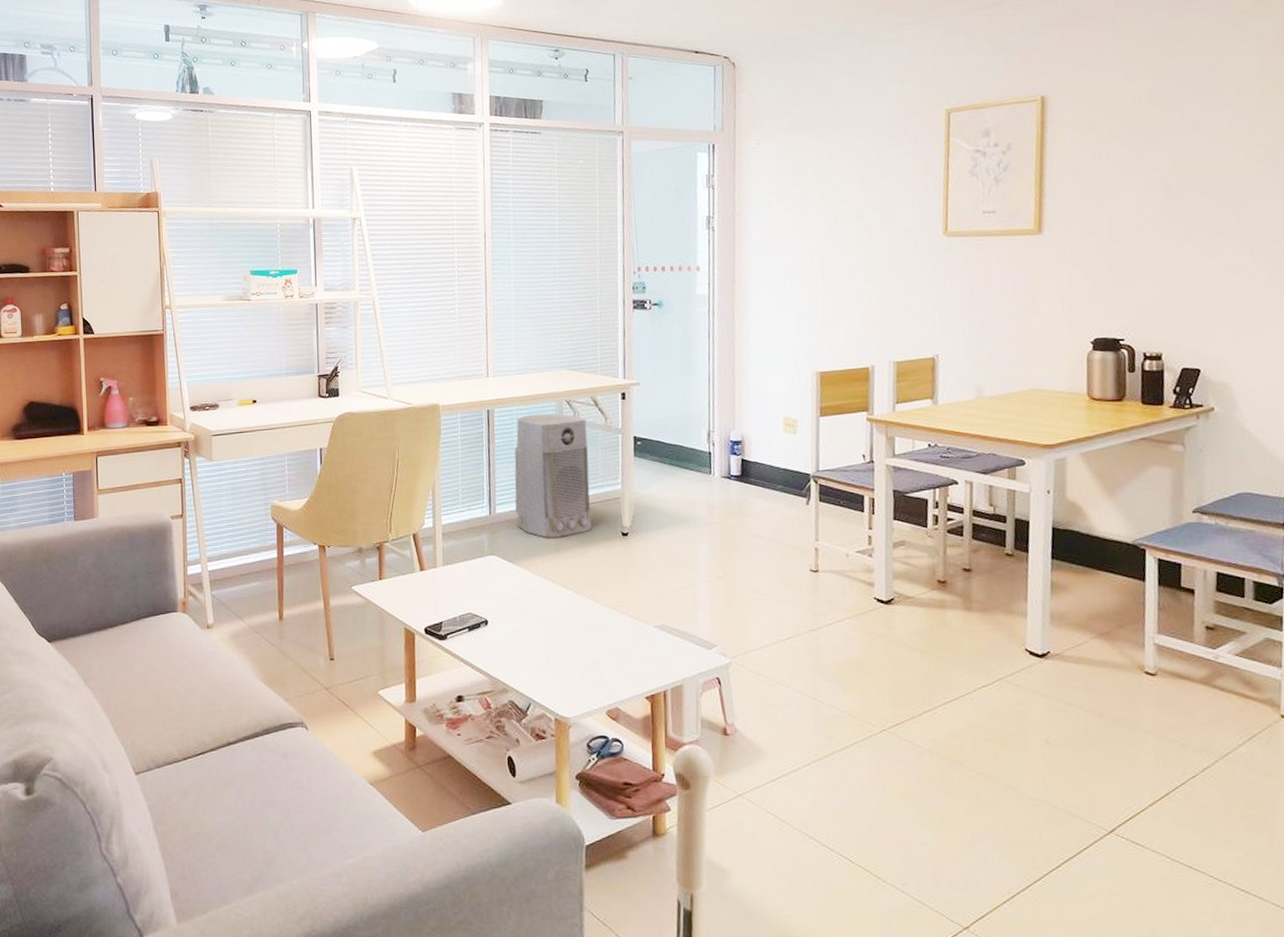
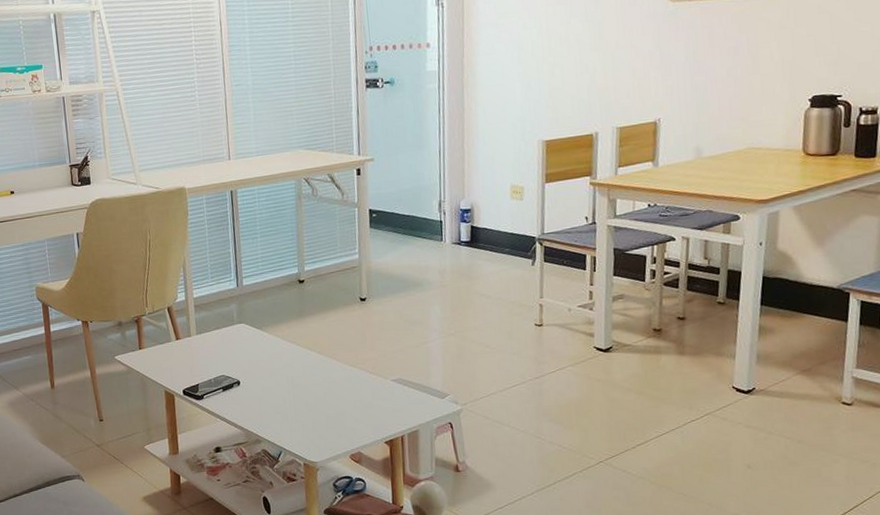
air purifier: present [514,413,591,538] -> none [258,191,332,306]

